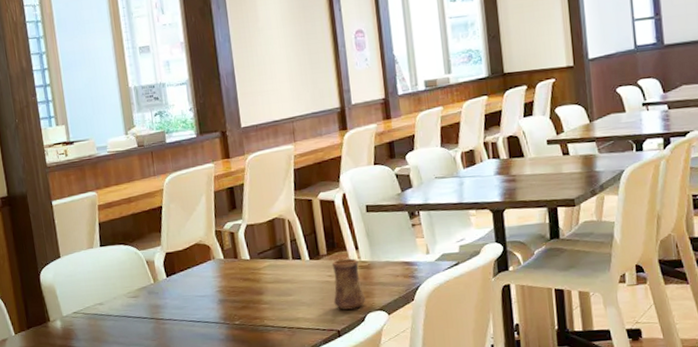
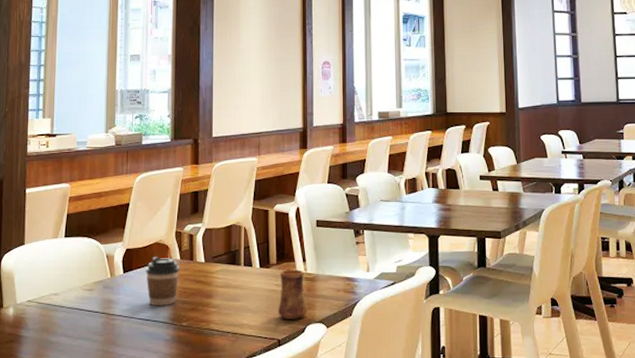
coffee cup: none [189,257,225,308] -> present [146,256,180,307]

